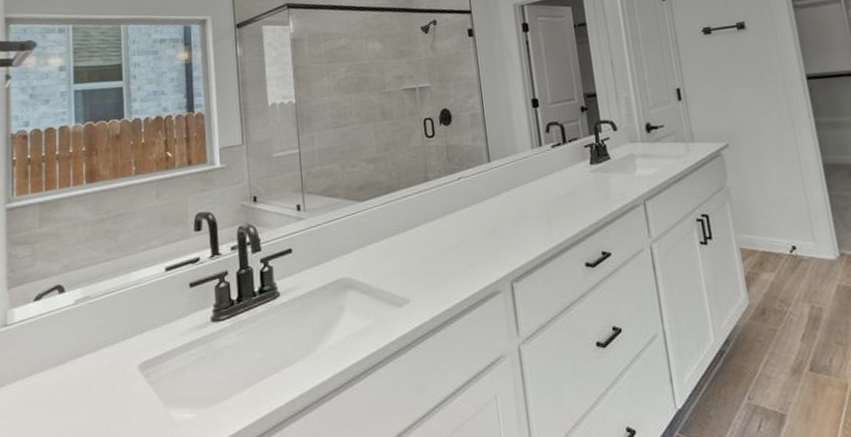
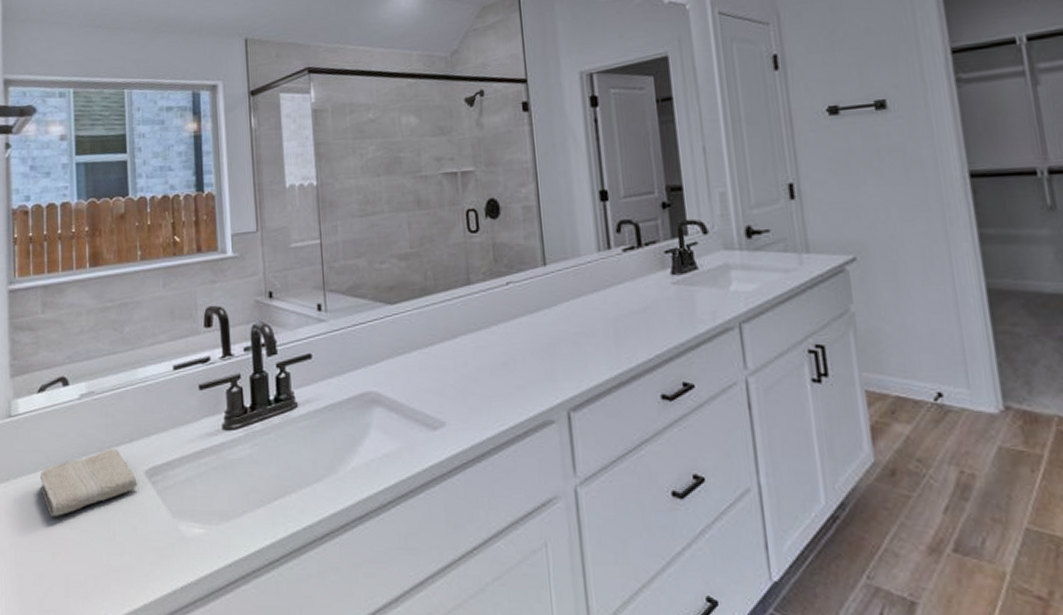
washcloth: none [34,346,131,416] -> present [39,448,138,516]

